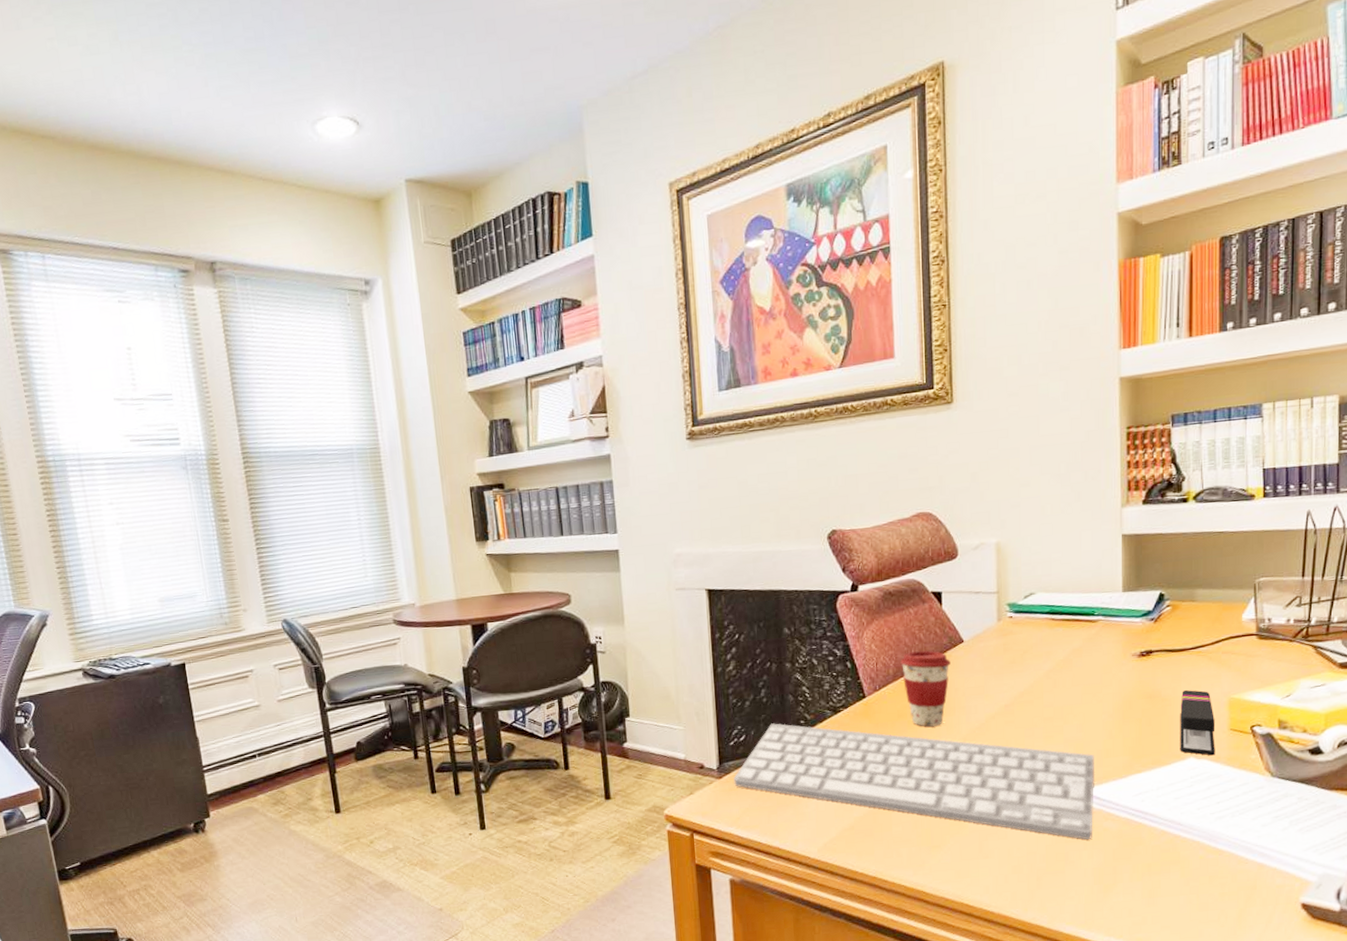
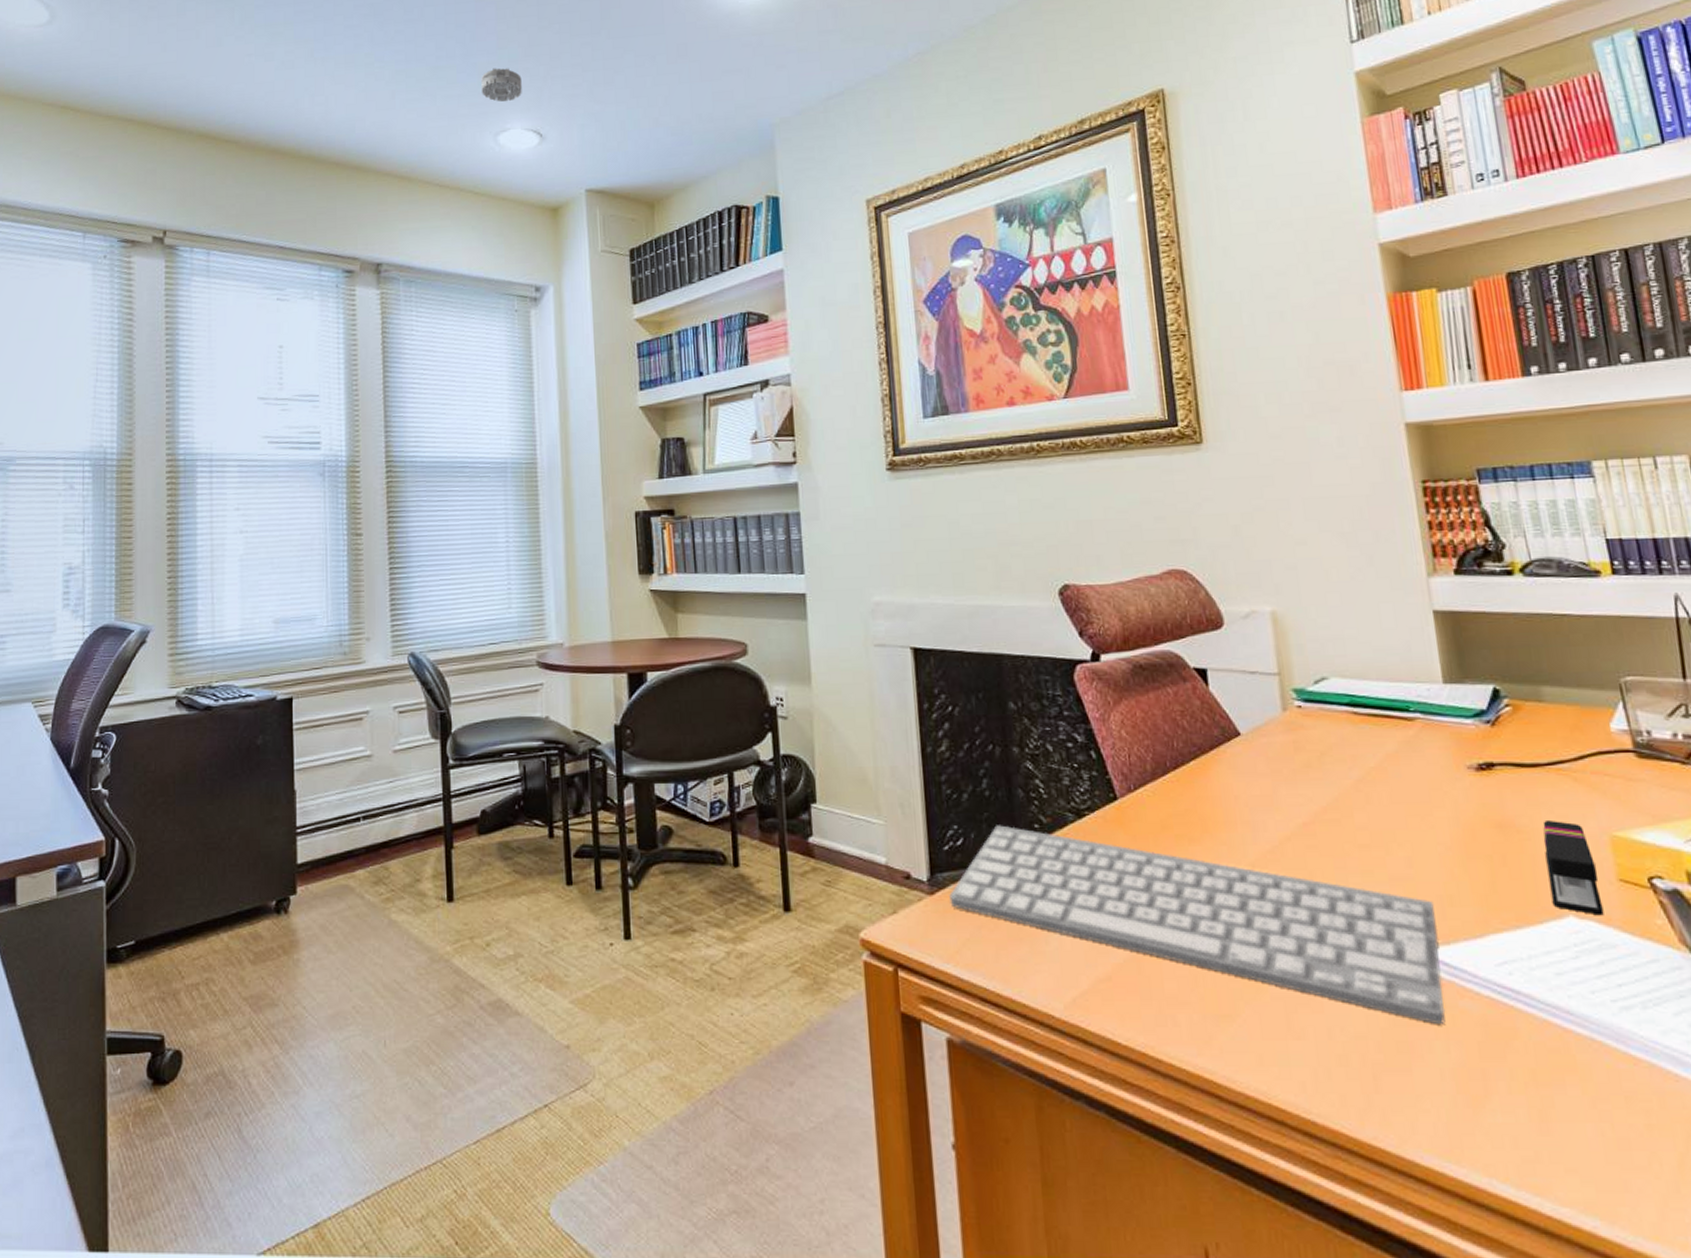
smoke detector: none [293,49,335,88] -> present [481,68,522,102]
coffee cup: present [900,650,951,727] -> none [1159,743,1226,845]

